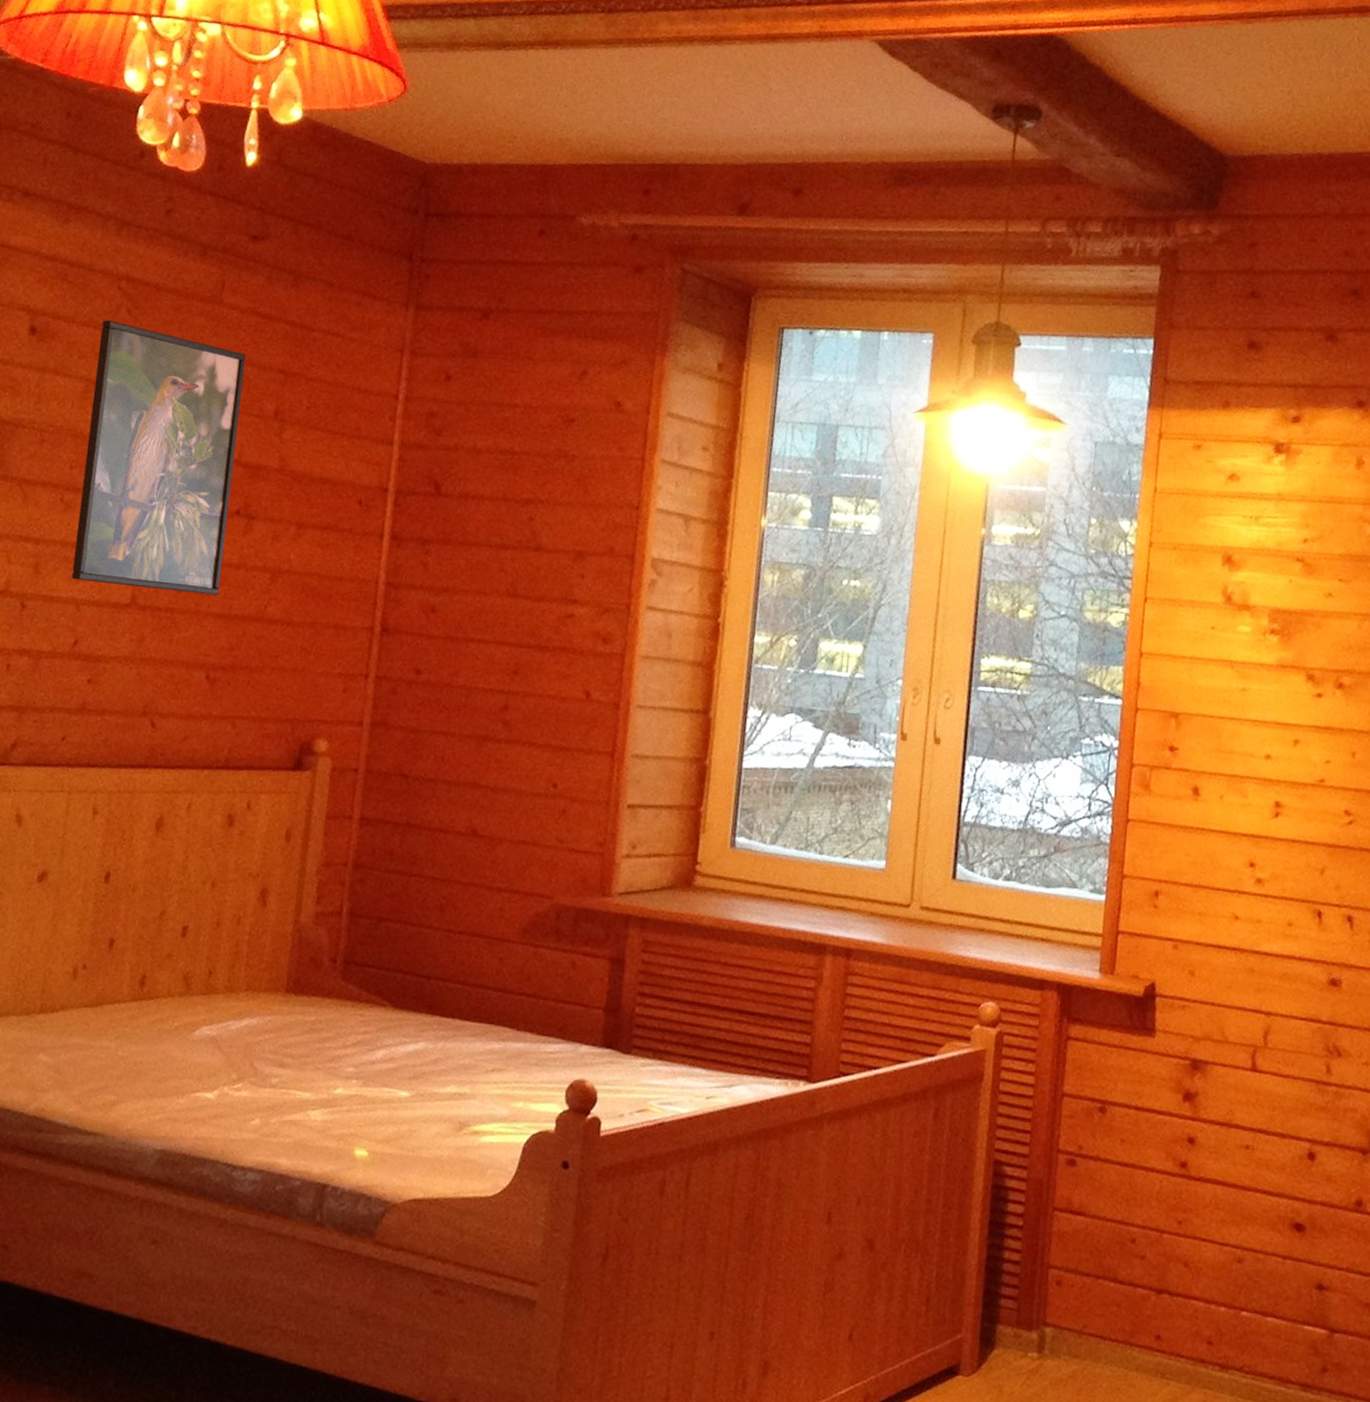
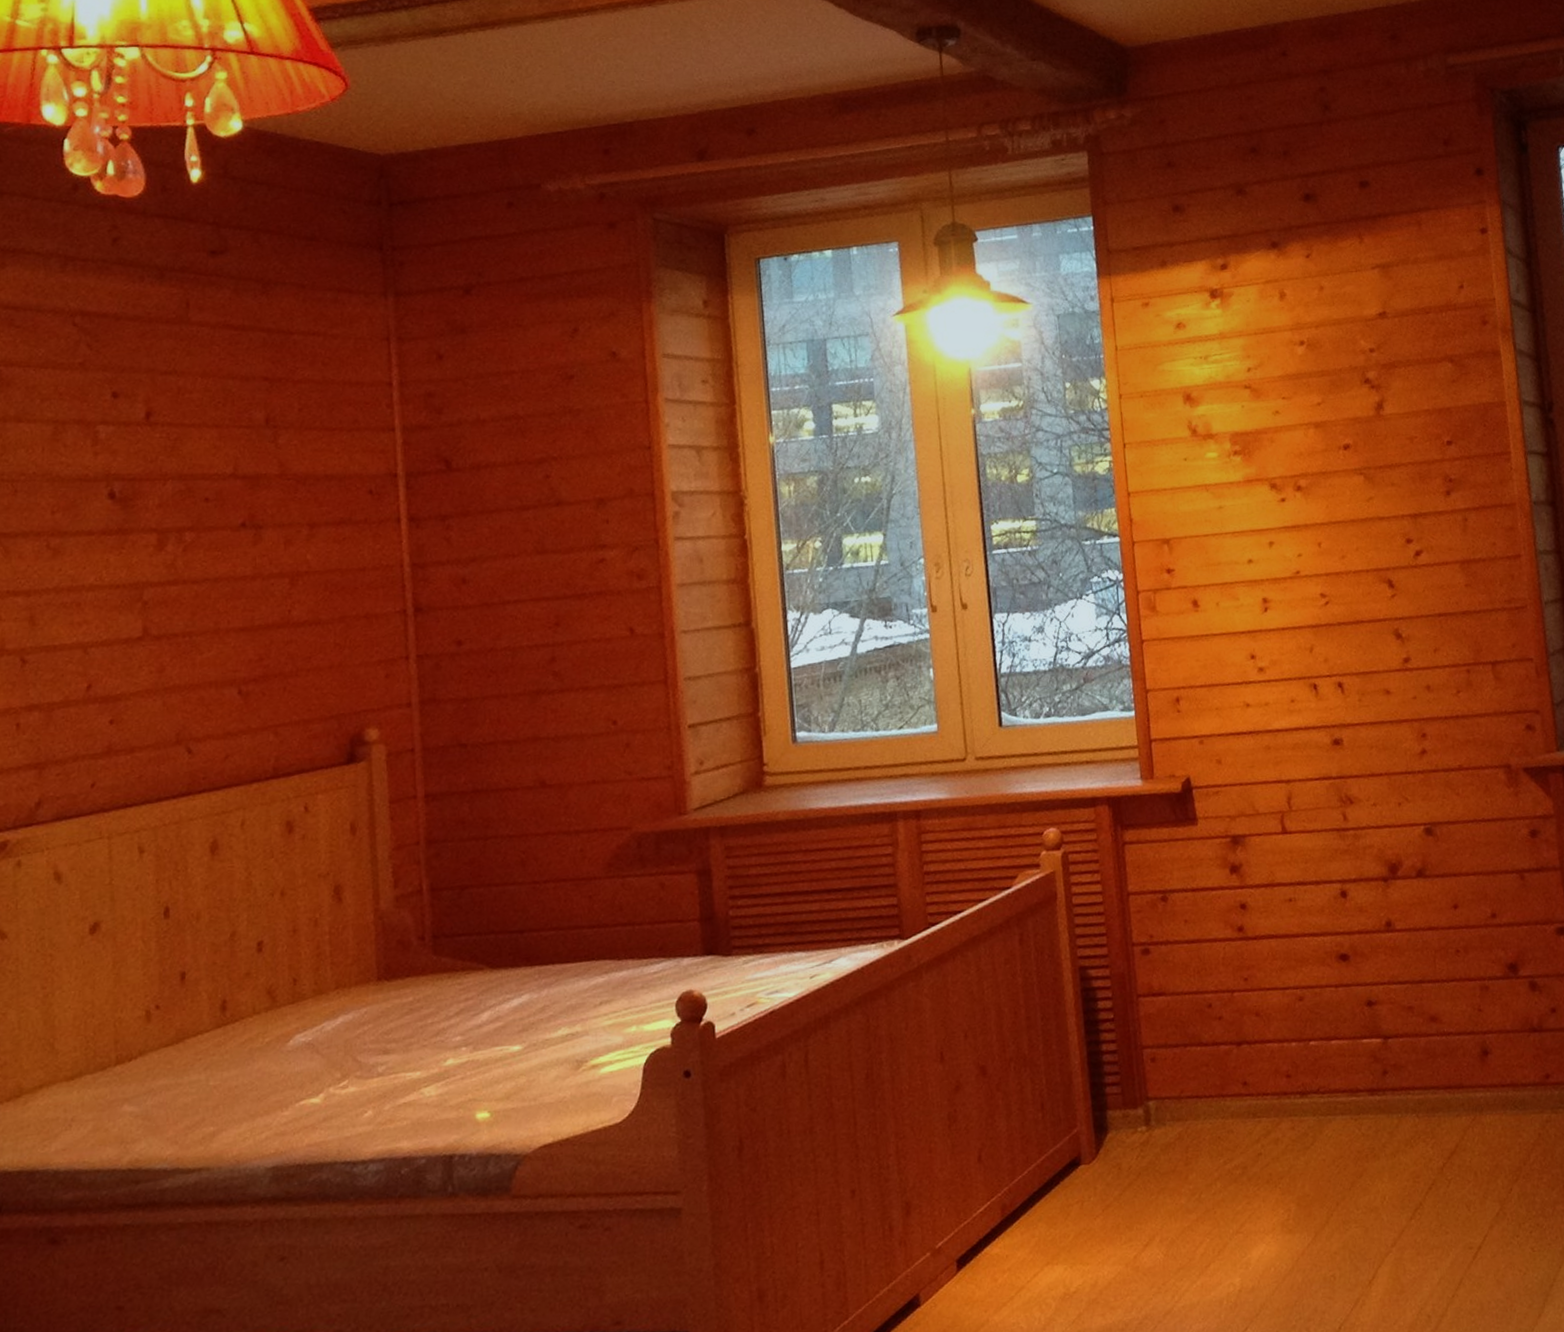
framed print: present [71,320,247,596] -> none [61,358,237,624]

